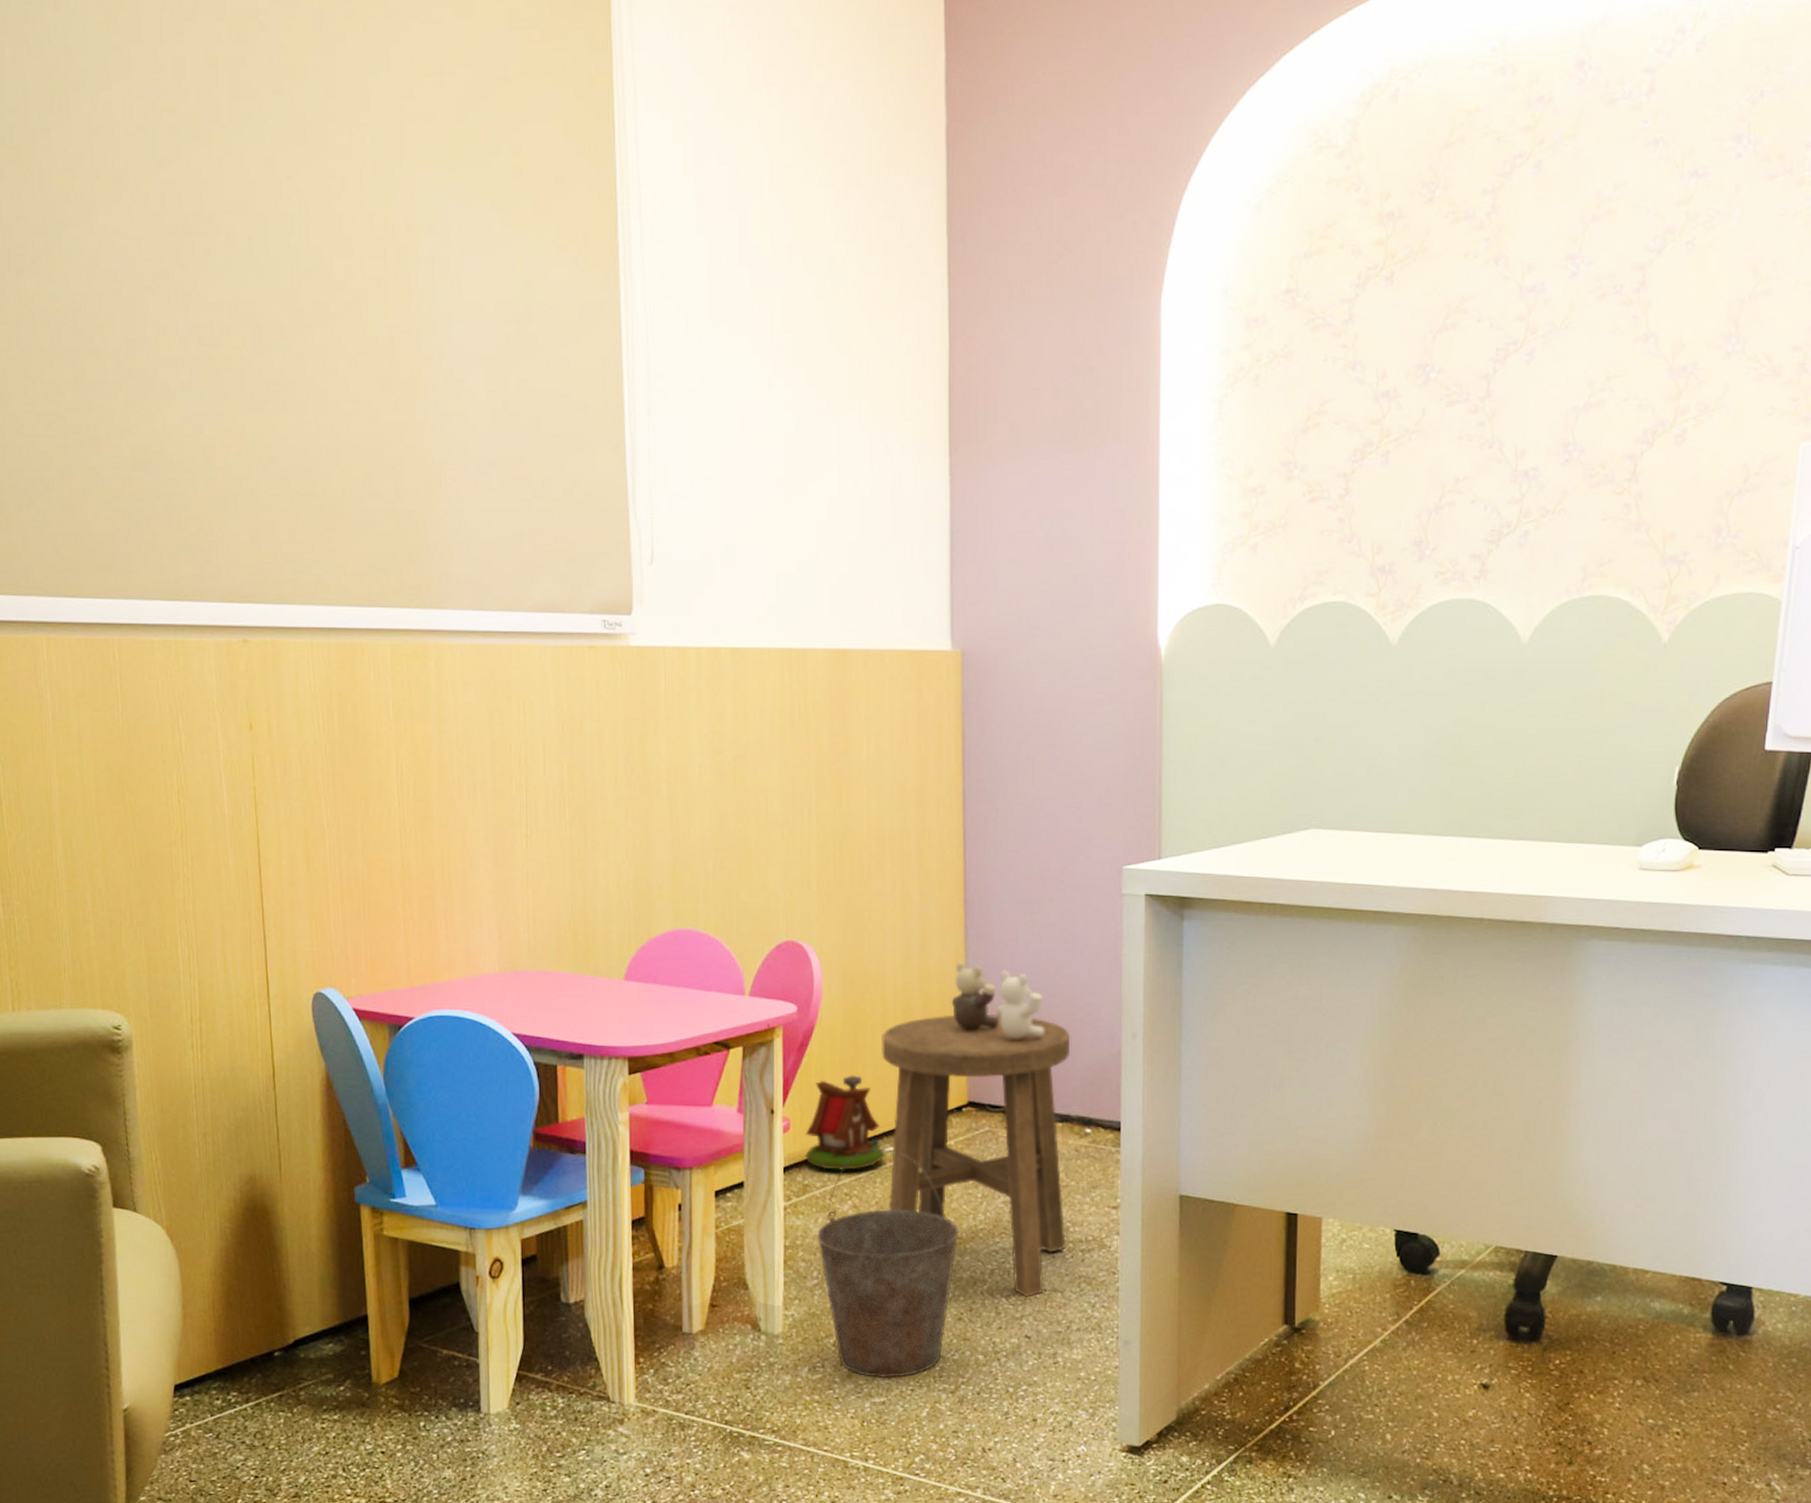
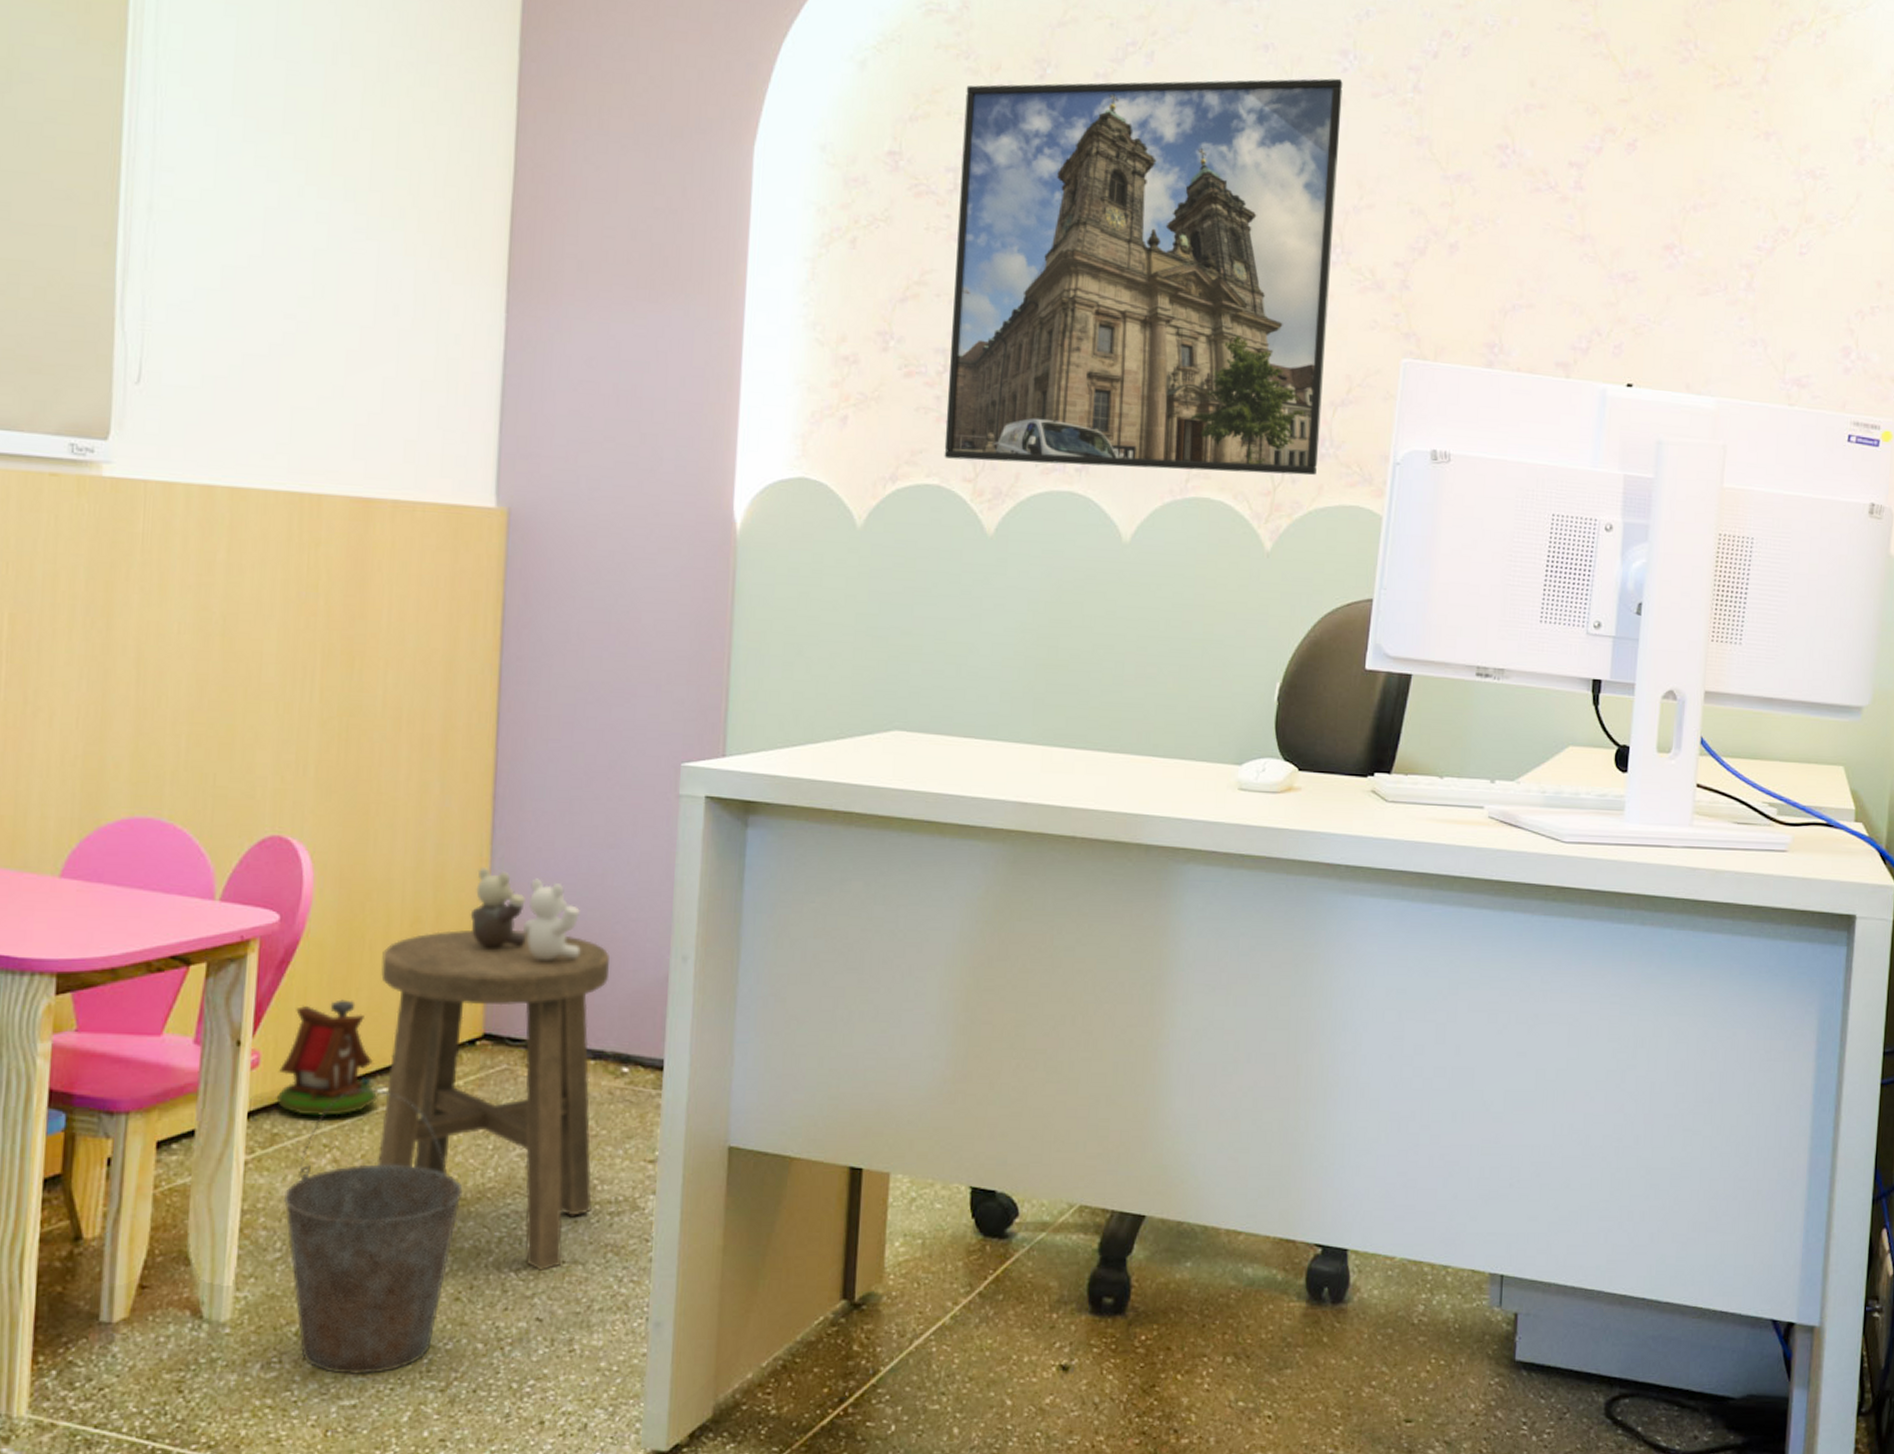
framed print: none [1348,165,1737,576] -> present [944,78,1343,476]

